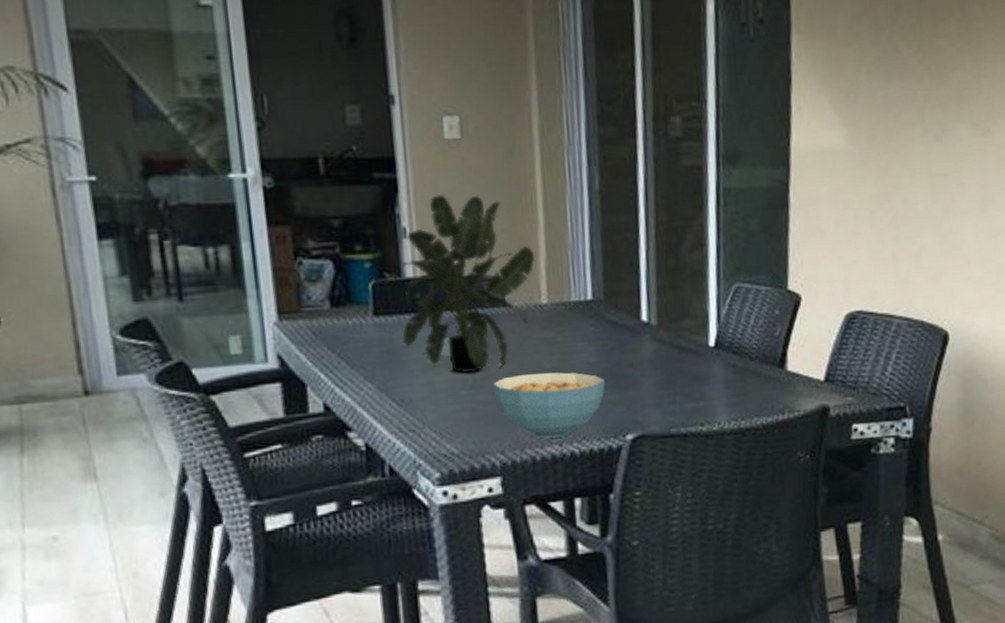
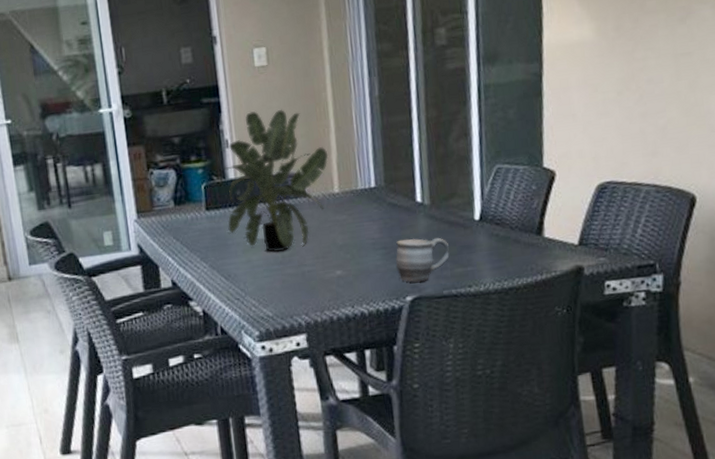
cereal bowl: present [492,372,605,439] -> none [297,247,388,302]
mug: none [615,365,679,418] -> present [396,237,450,282]

